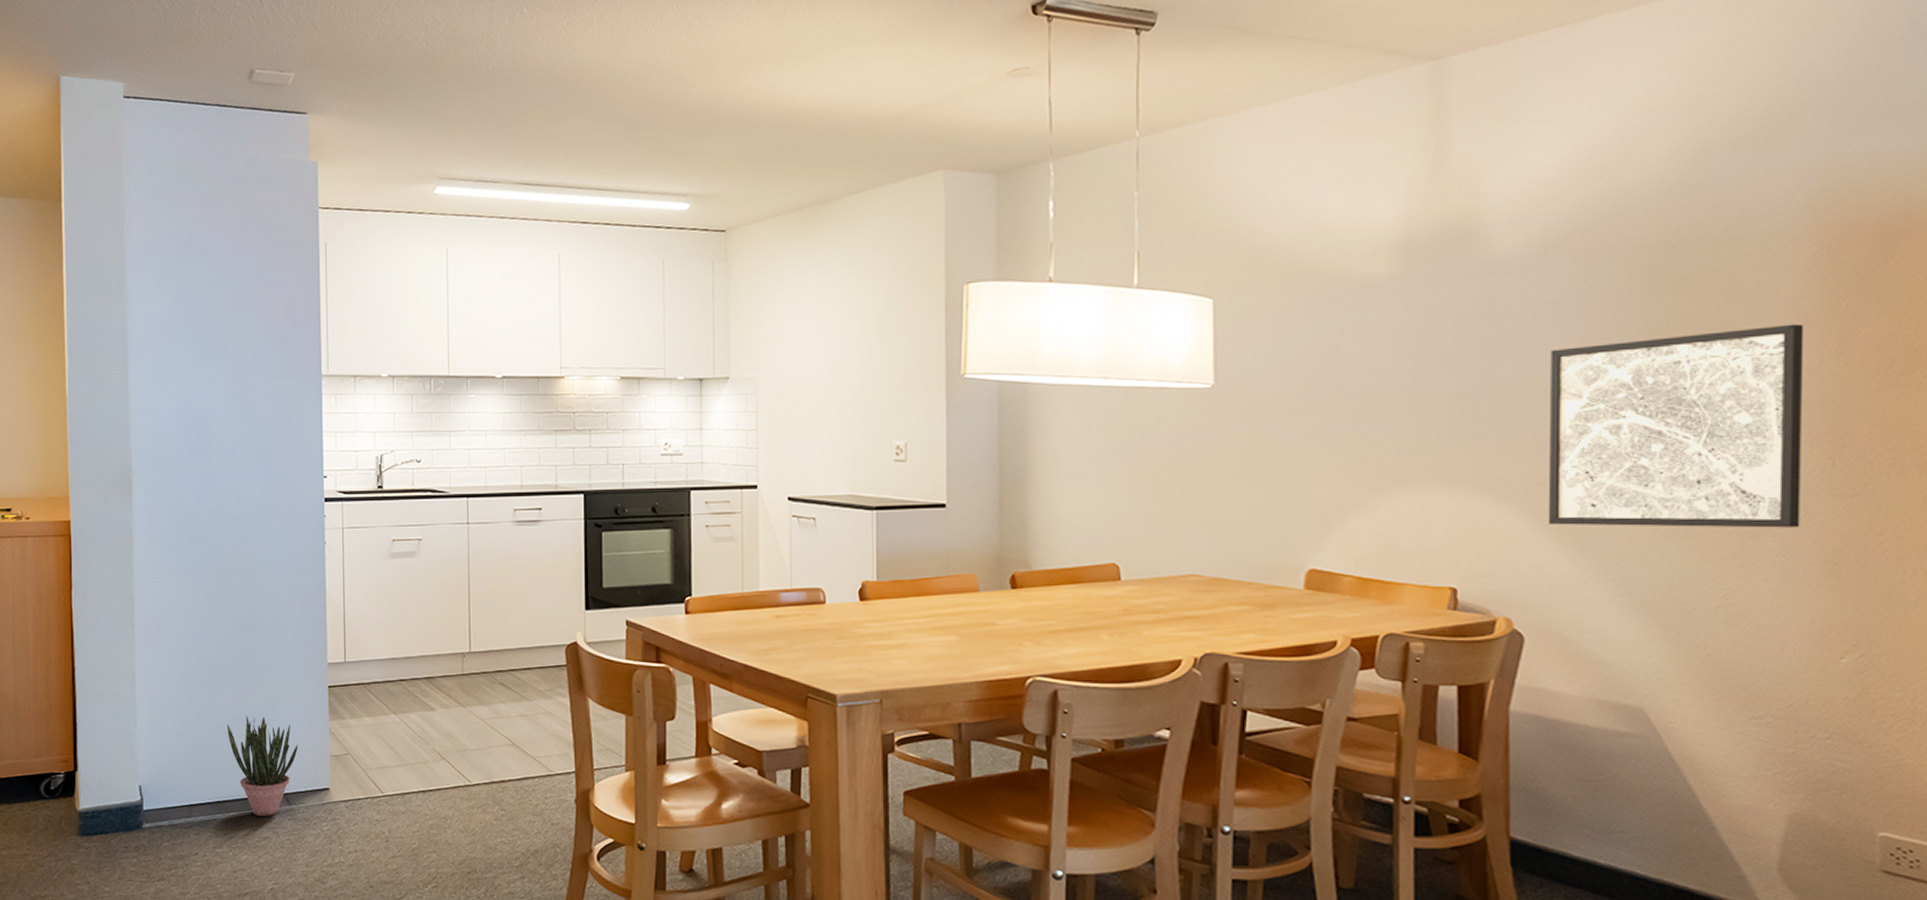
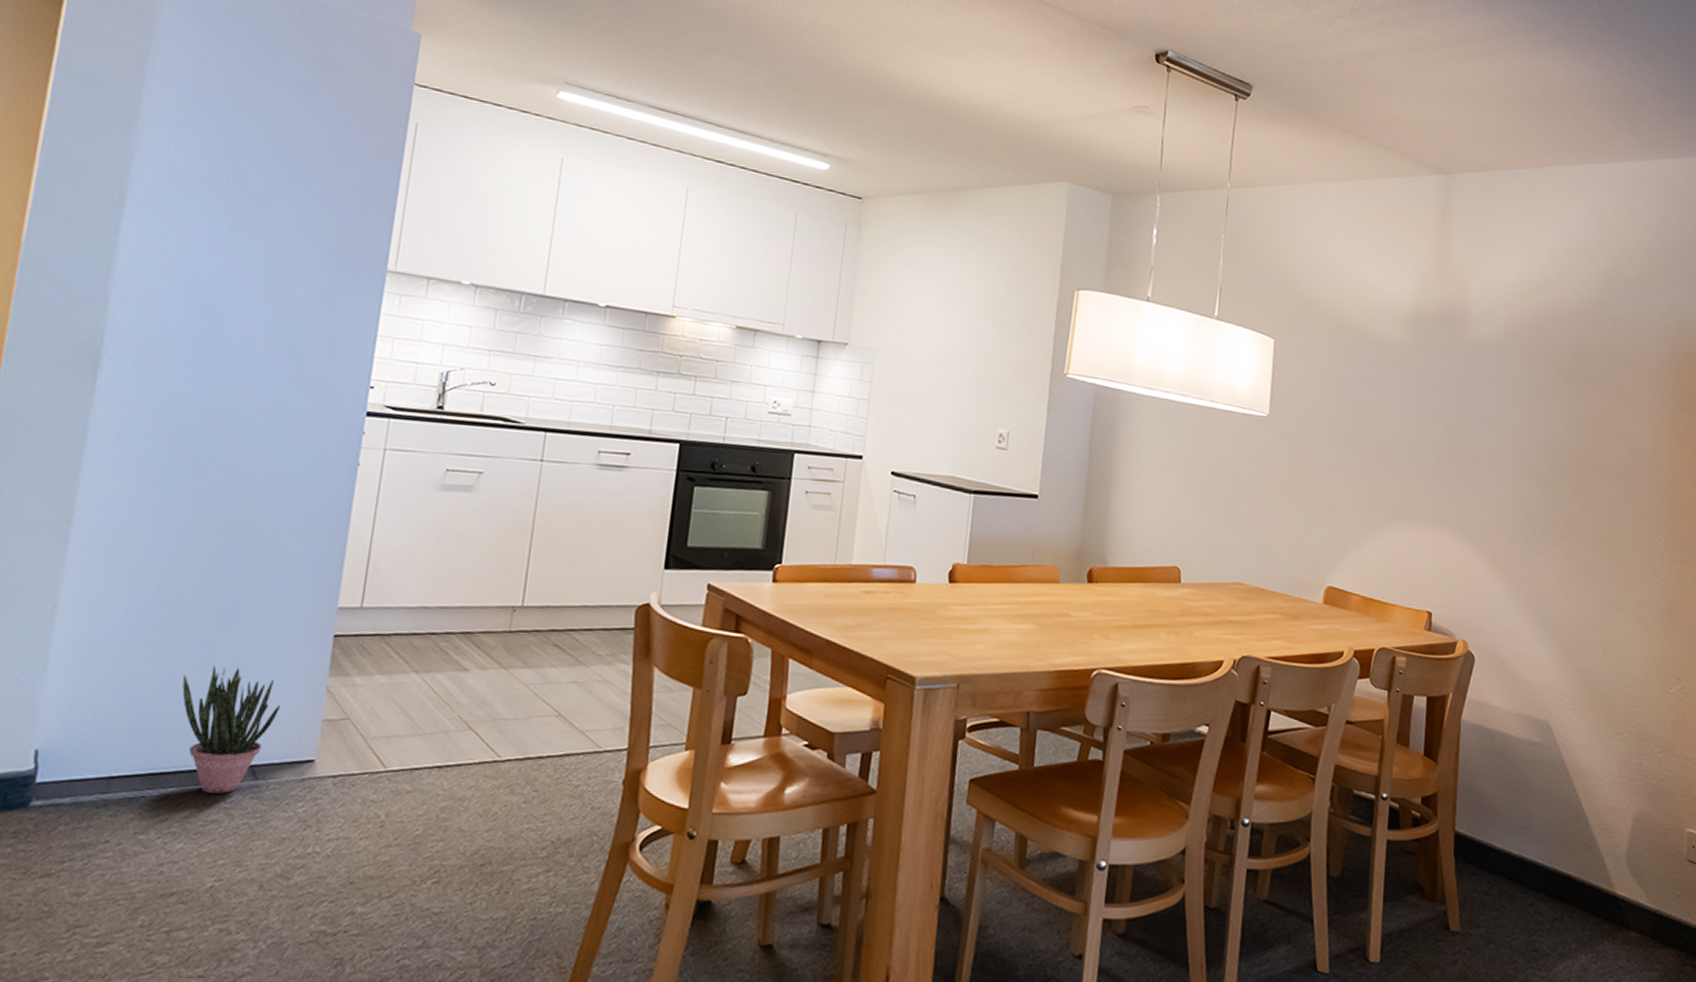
wall art: present [1548,323,1804,528] -> none [1496,421,1660,583]

